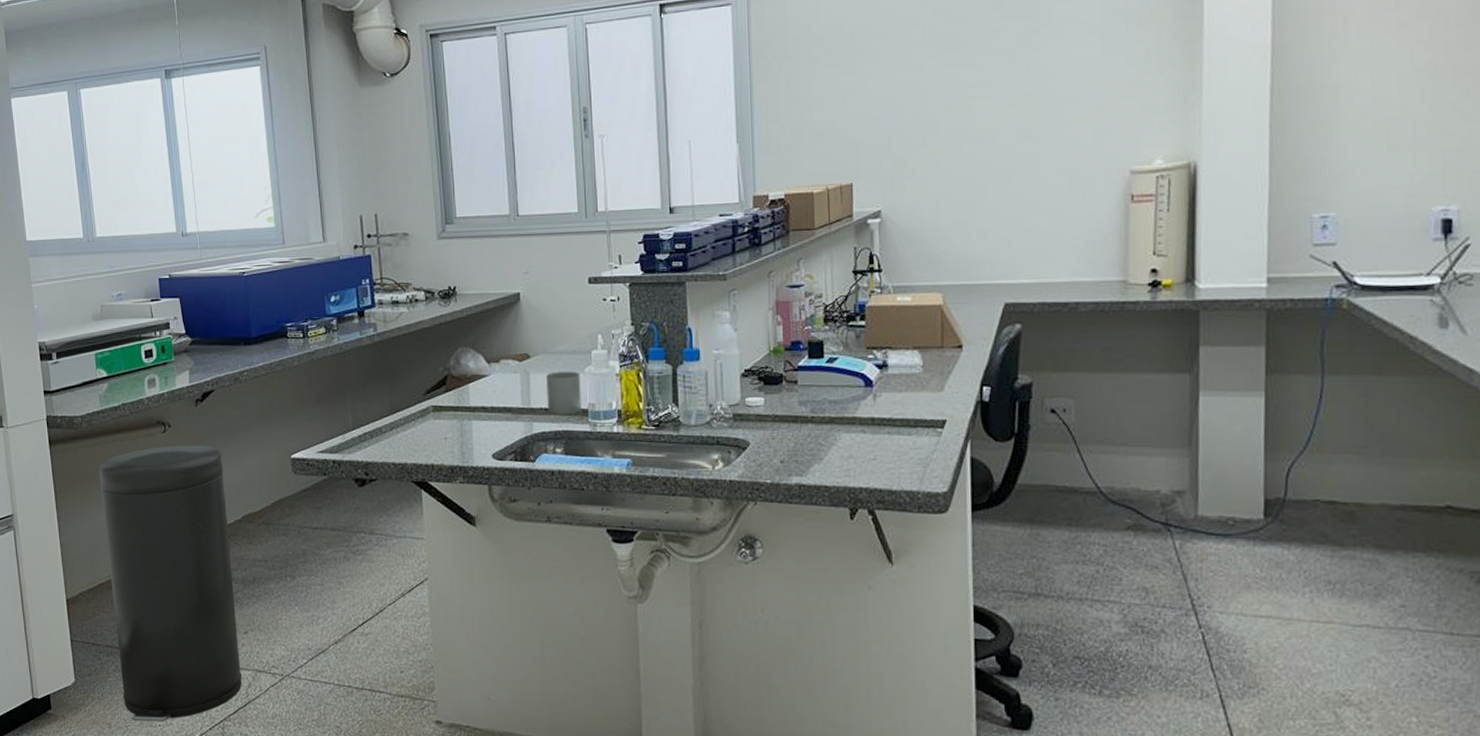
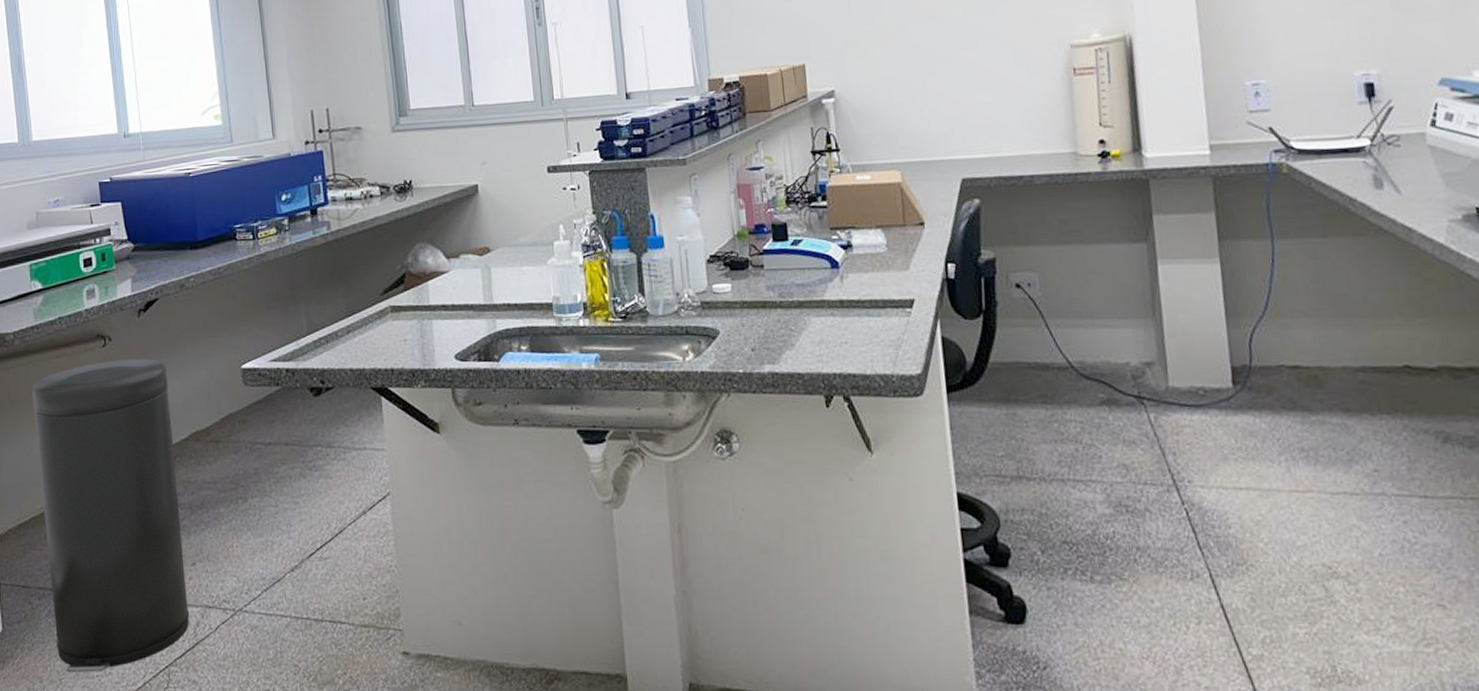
cup: present [546,371,582,415] -> none [508,263,546,310]

